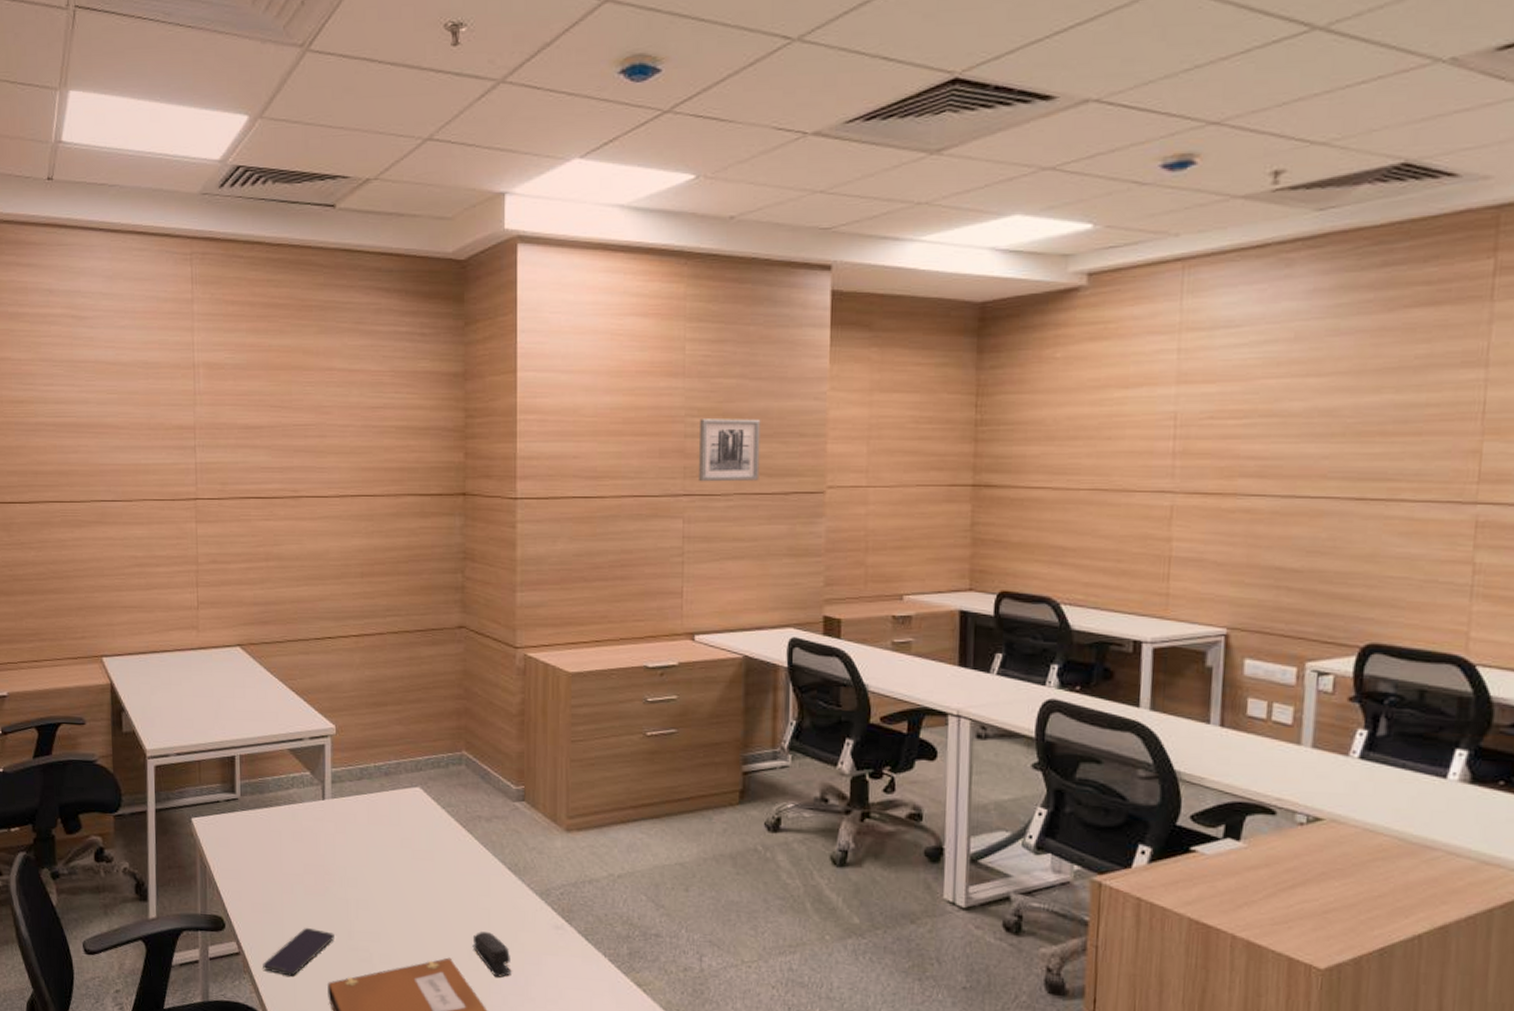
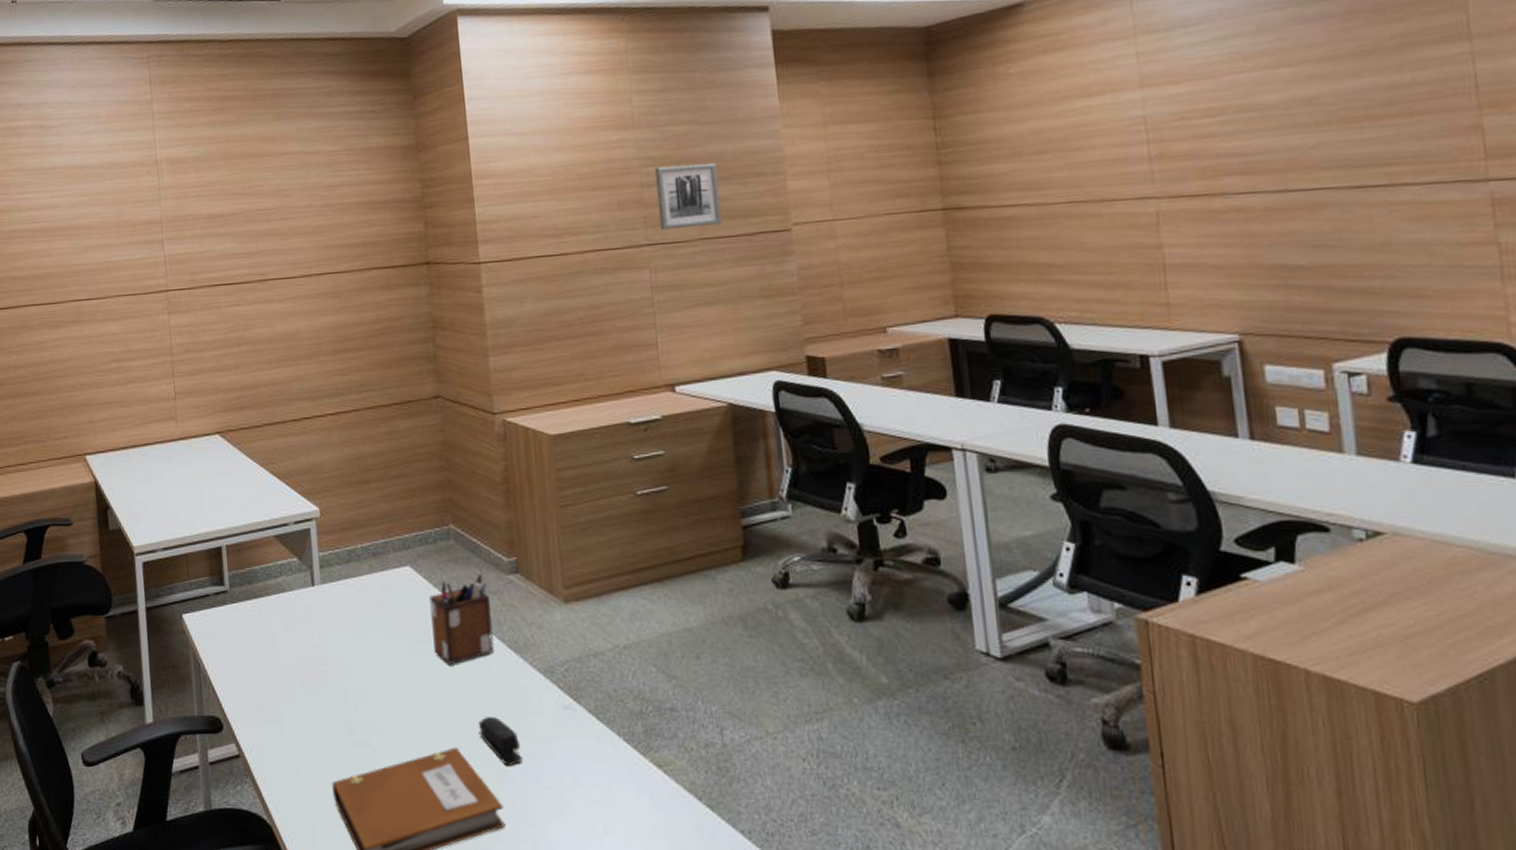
smartphone: present [263,928,334,976] -> none [264,724,336,778]
desk organizer: none [435,798,496,883] -> present [429,573,494,665]

